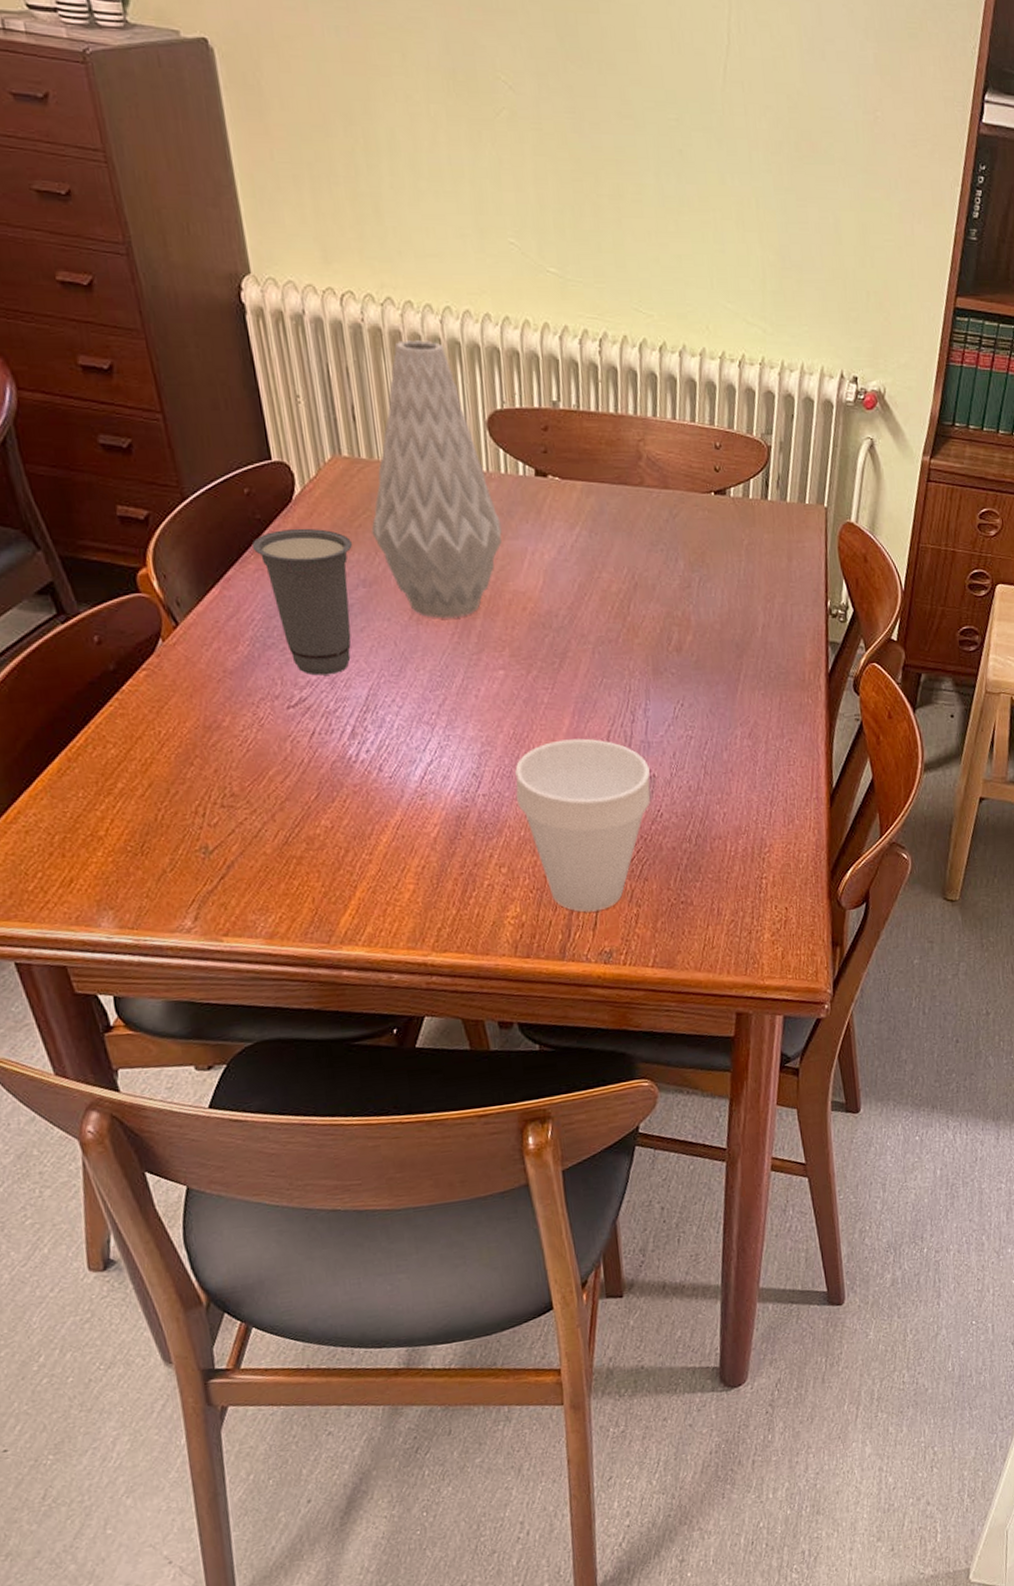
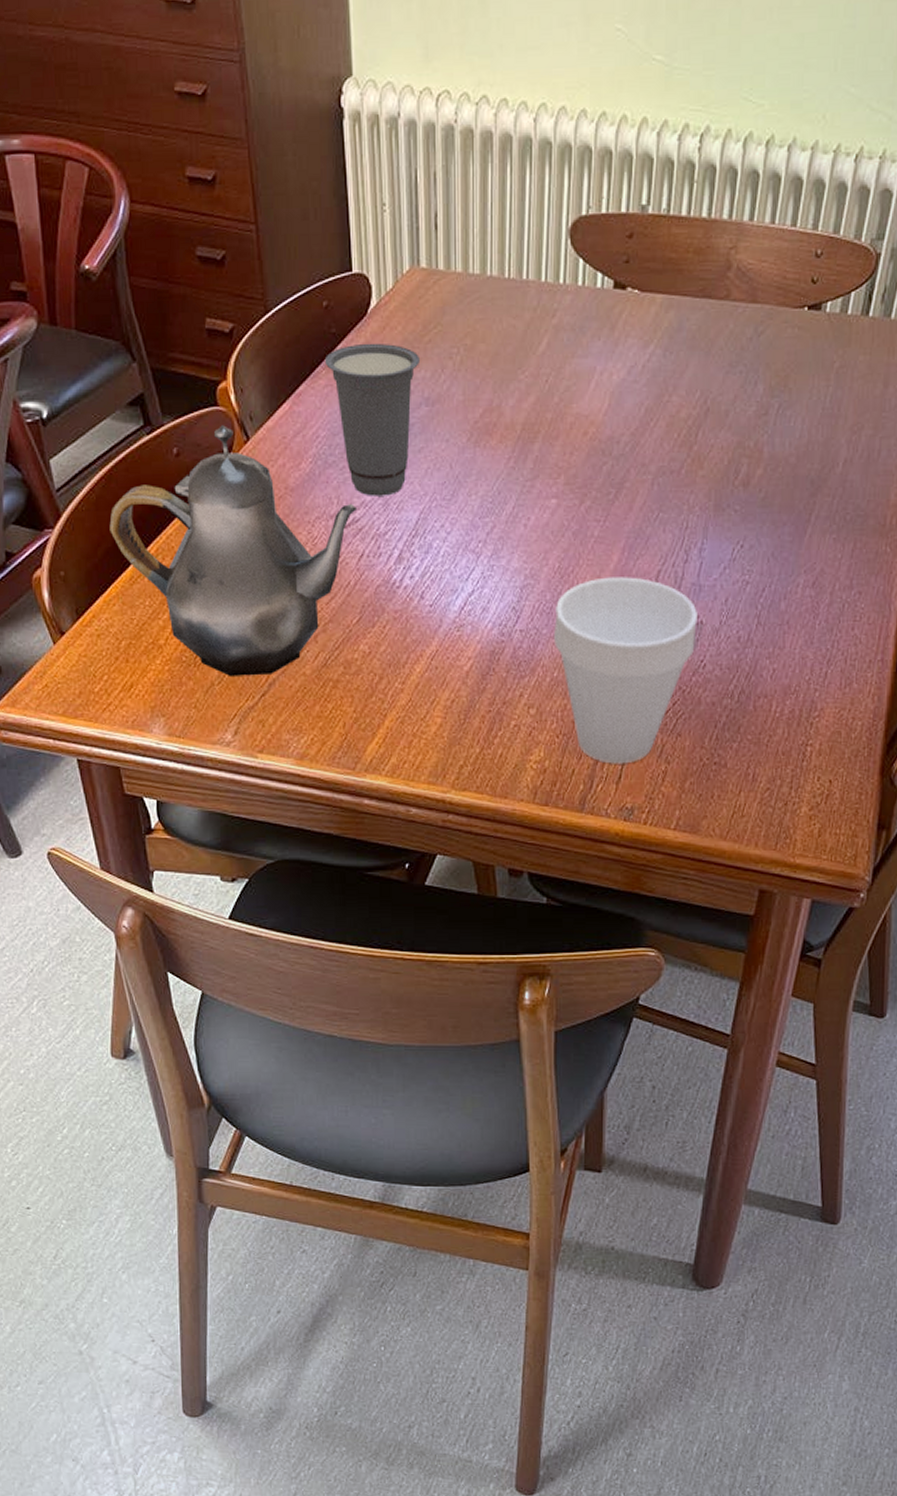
teapot: none [27,611,304,862] -> present [109,425,358,676]
vase: present [371,340,502,619] -> none [440,141,572,442]

